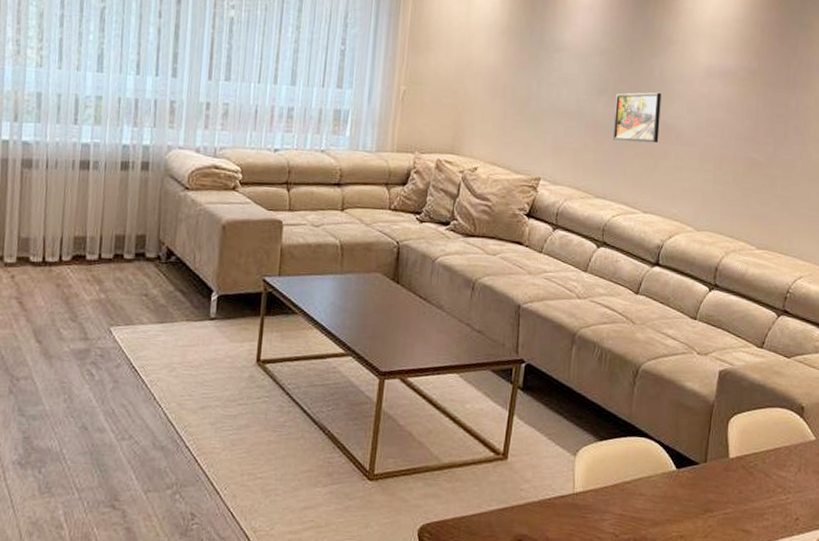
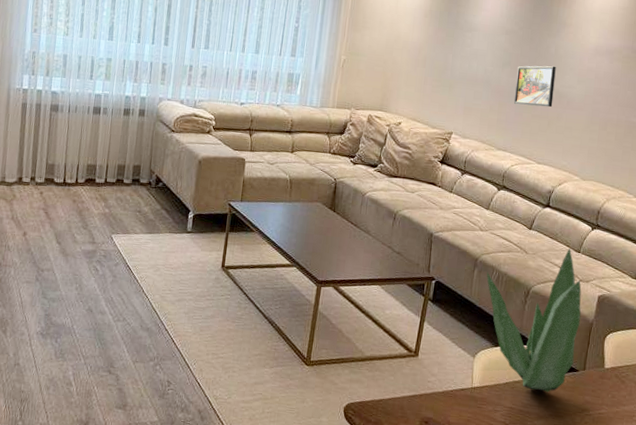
plant: none [586,315,700,493] -> present [486,249,582,393]

